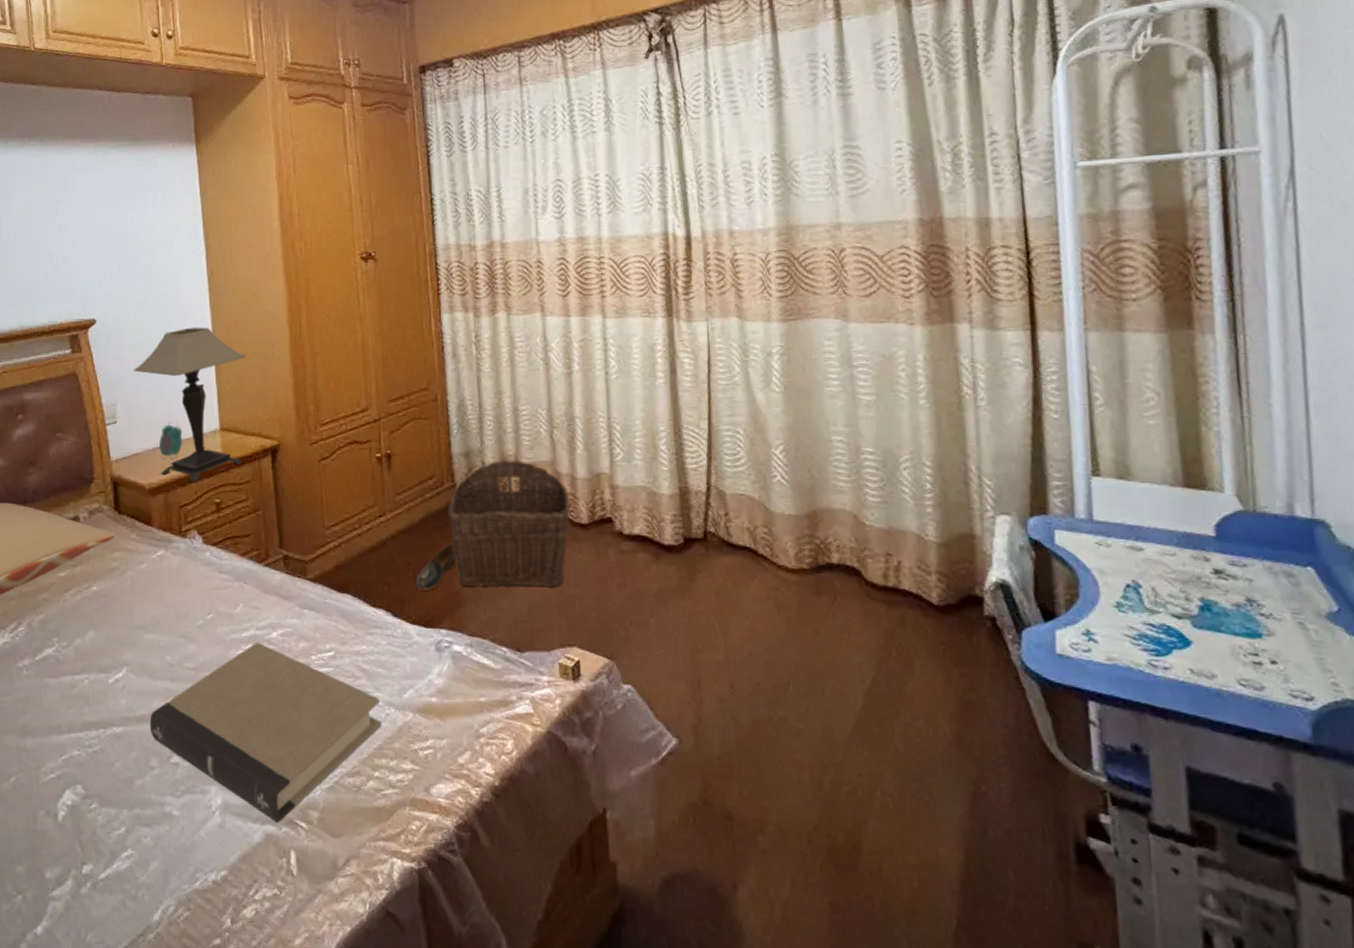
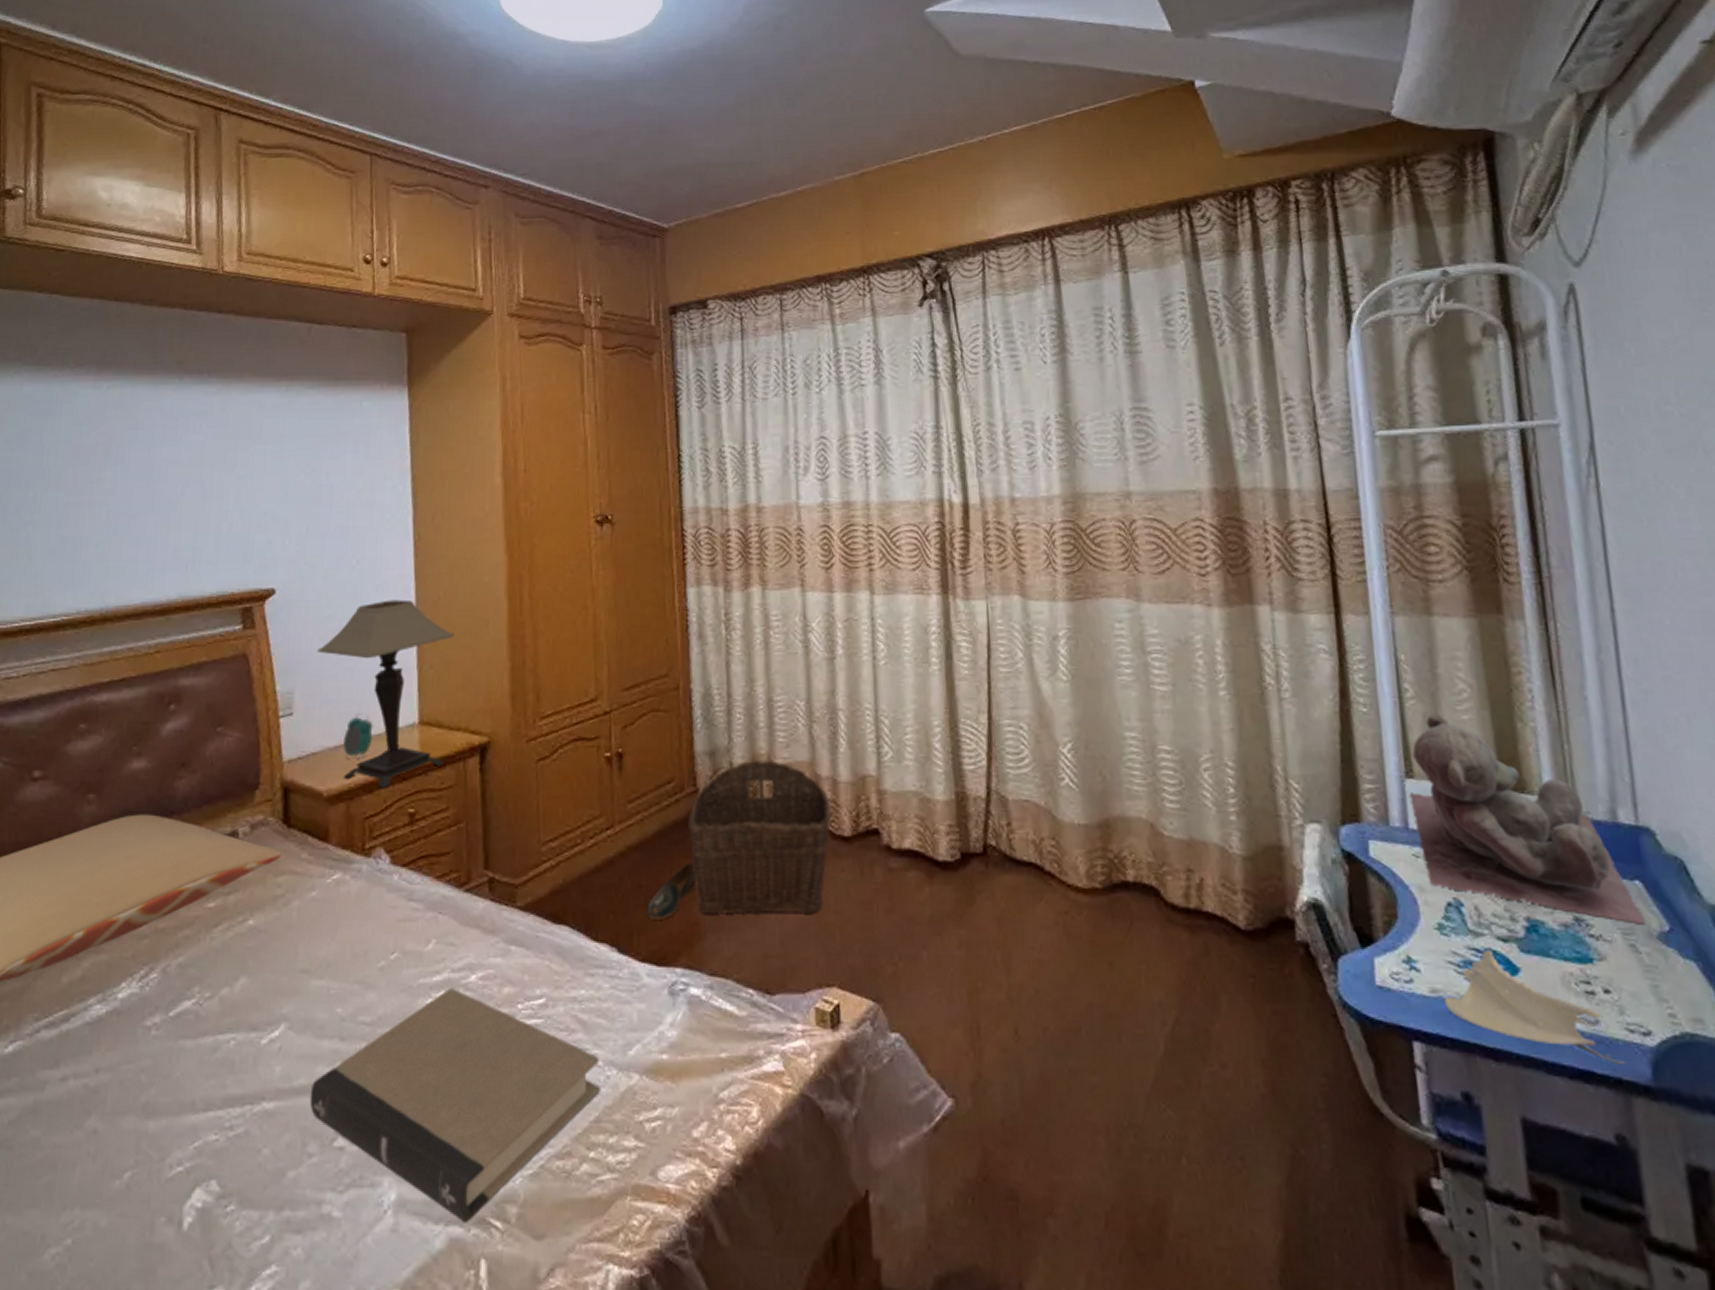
stuffed animal: none [1094,419,1314,606] -> present [1408,713,1645,925]
animal skull: none [1119,625,1288,725] -> present [1444,950,1626,1065]

